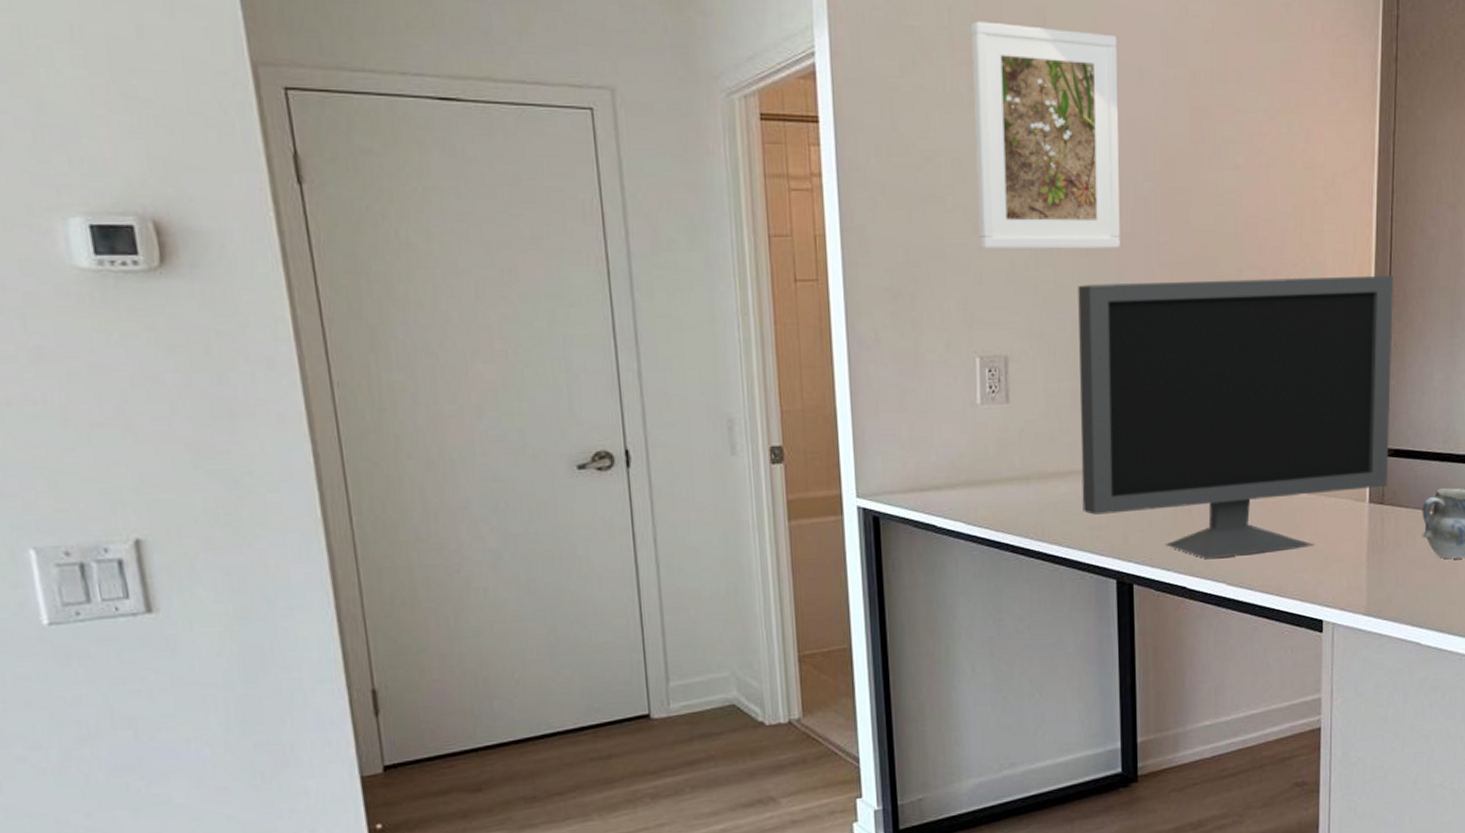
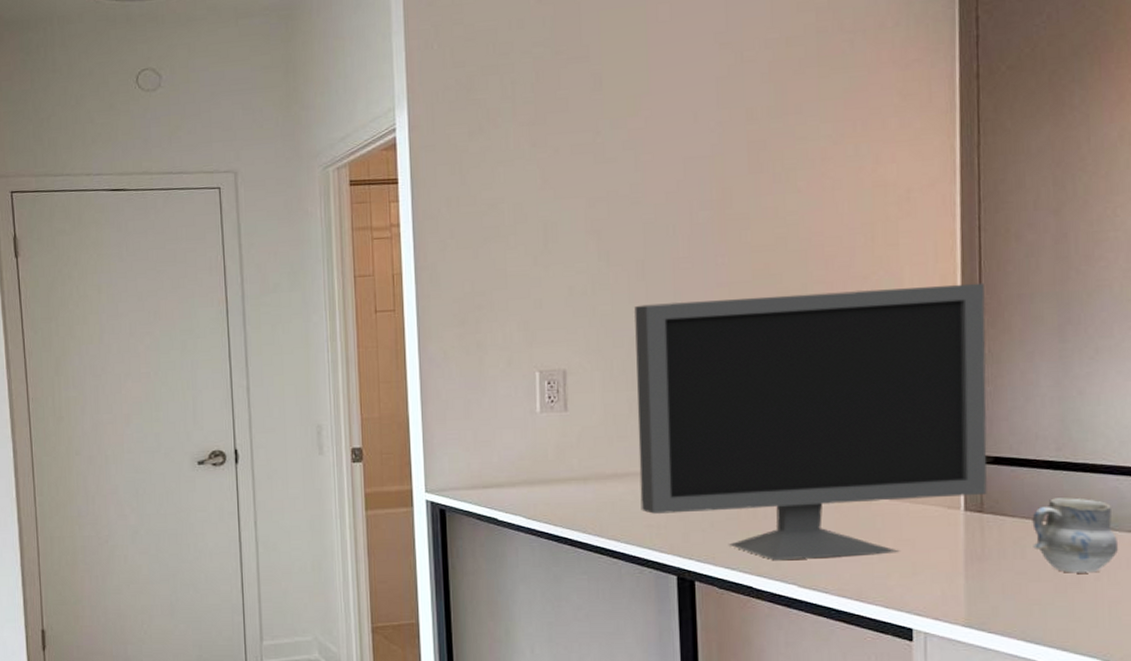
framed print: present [971,21,1120,250] -> none [532,86,677,278]

